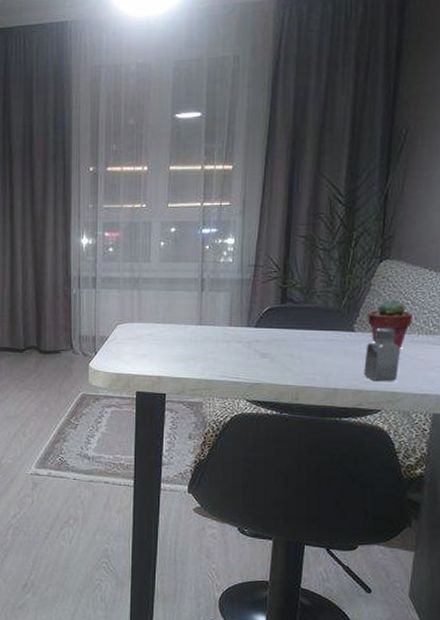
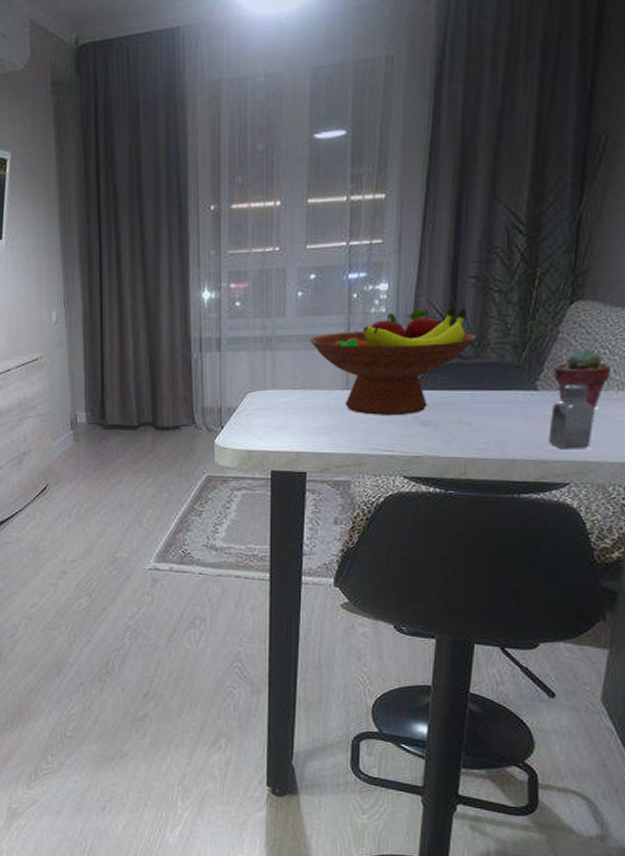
fruit bowl: none [169,259,306,348] -> present [309,306,477,415]

